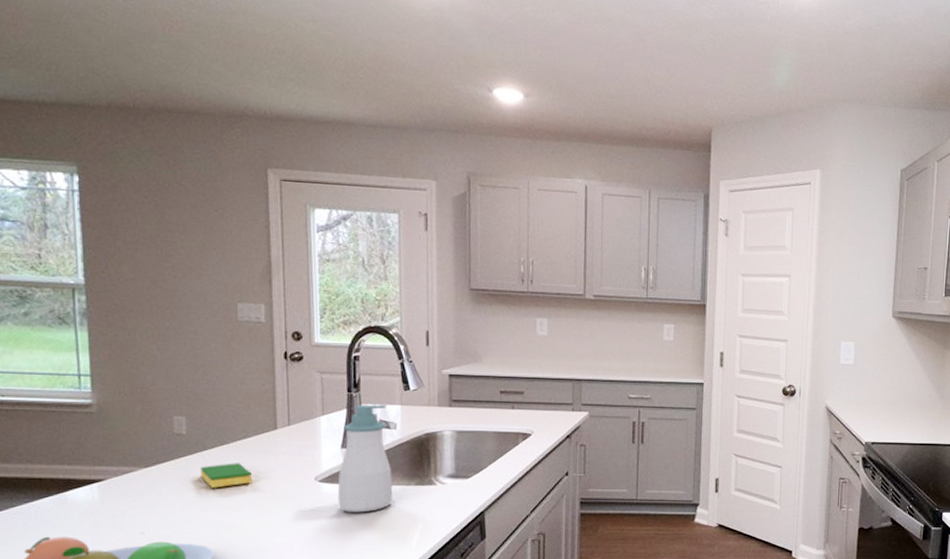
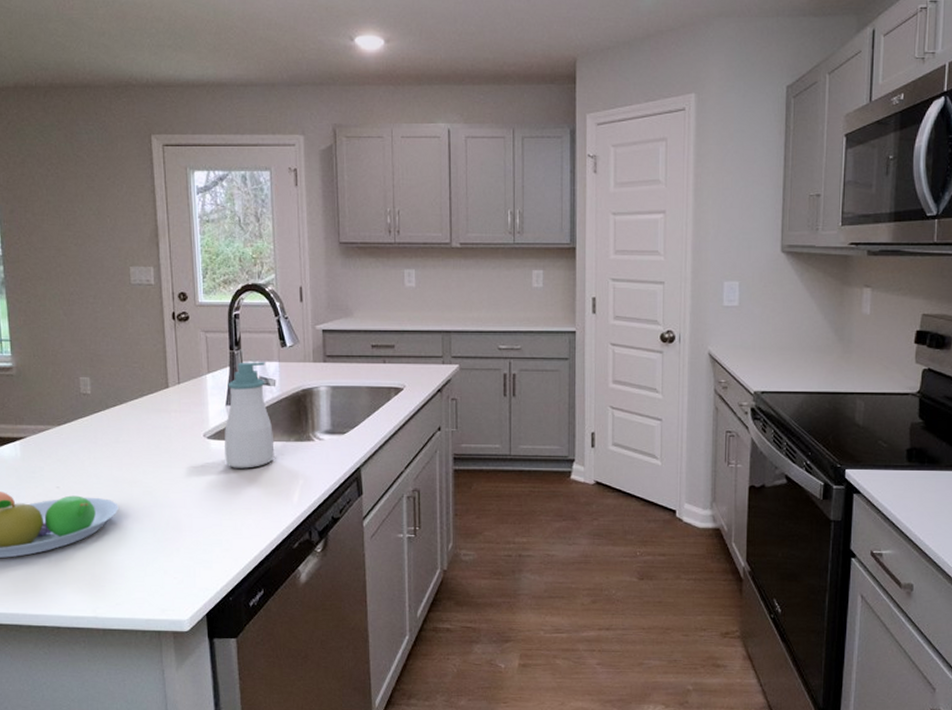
dish sponge: present [200,463,253,488] -> none [103,421,149,445]

